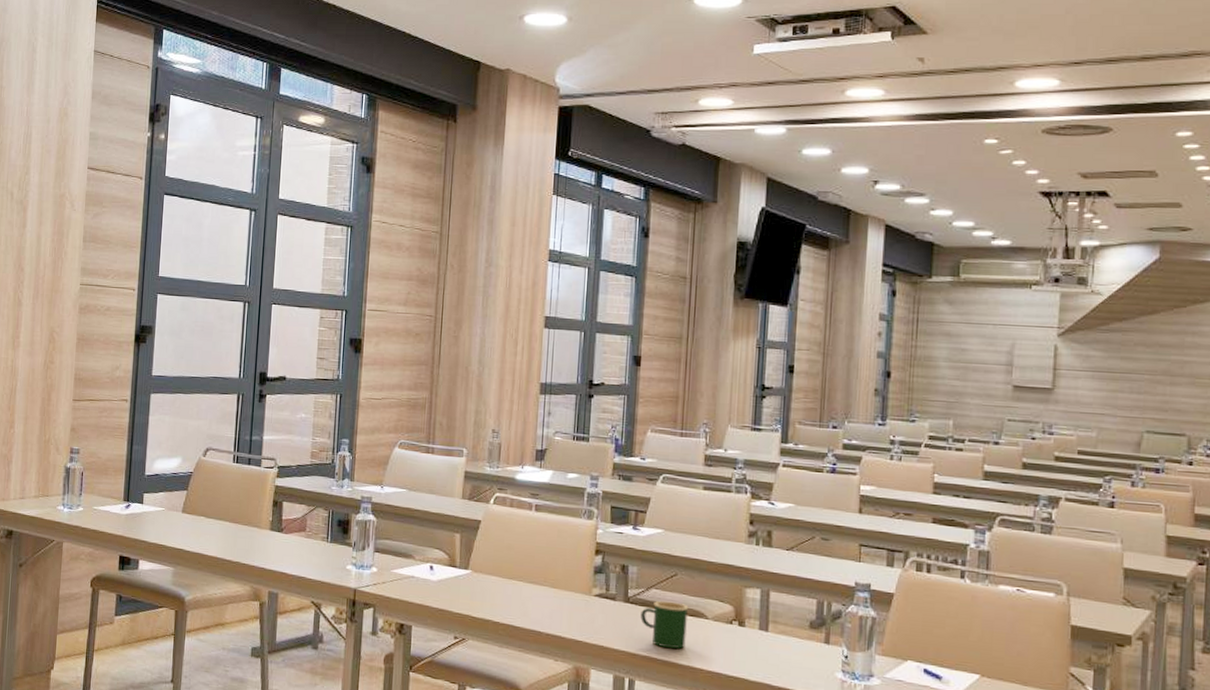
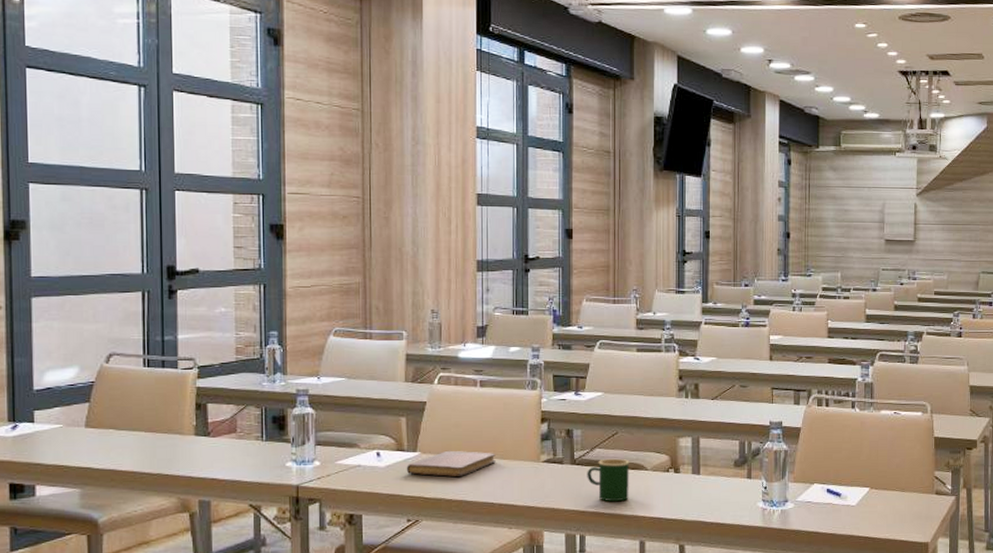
notebook: none [456,572,546,600] -> present [406,450,496,477]

